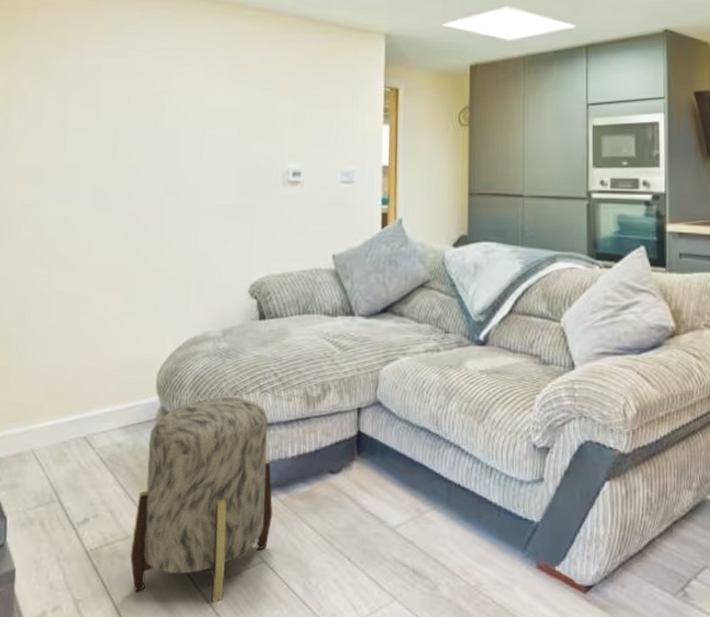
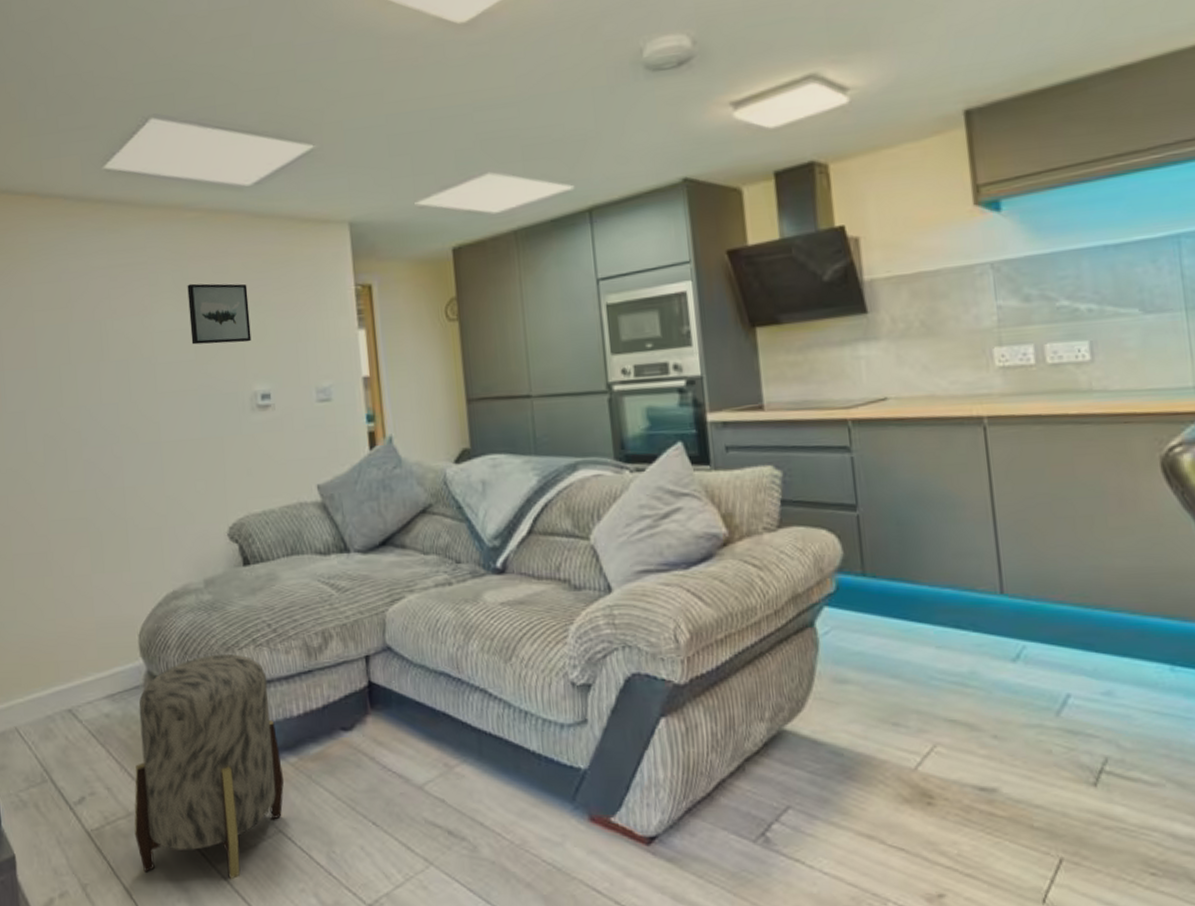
wall art: none [237,71,292,126] -> present [187,283,252,345]

